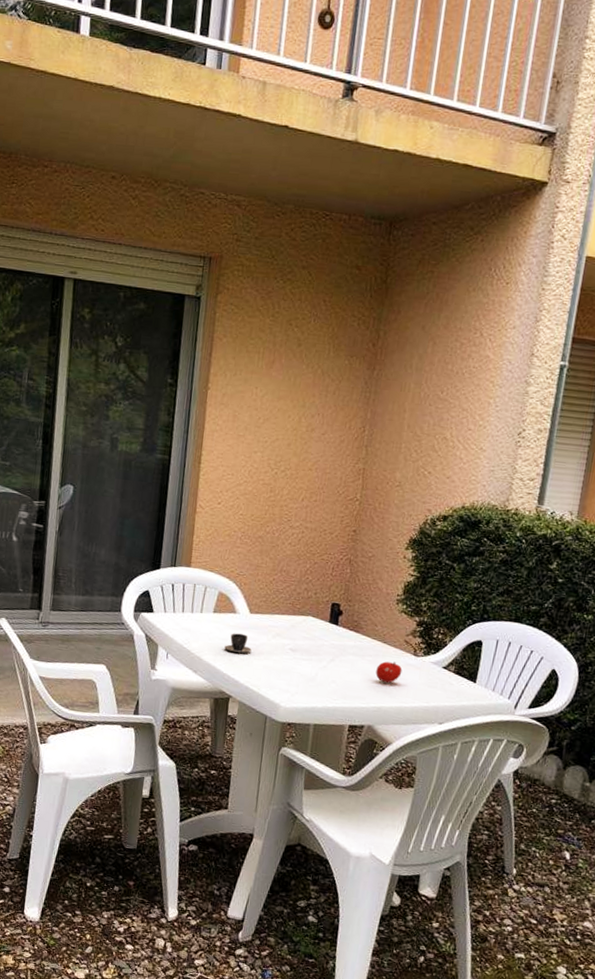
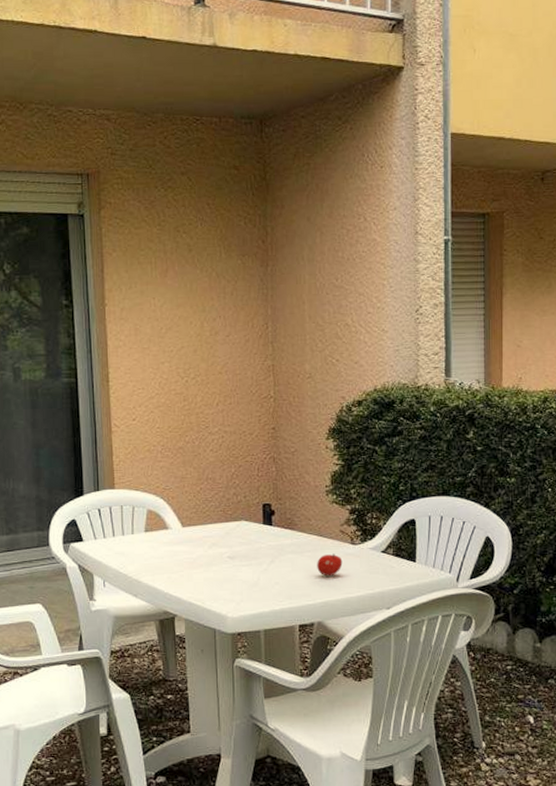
teacup: present [224,633,252,653] -> none [162,549,190,569]

